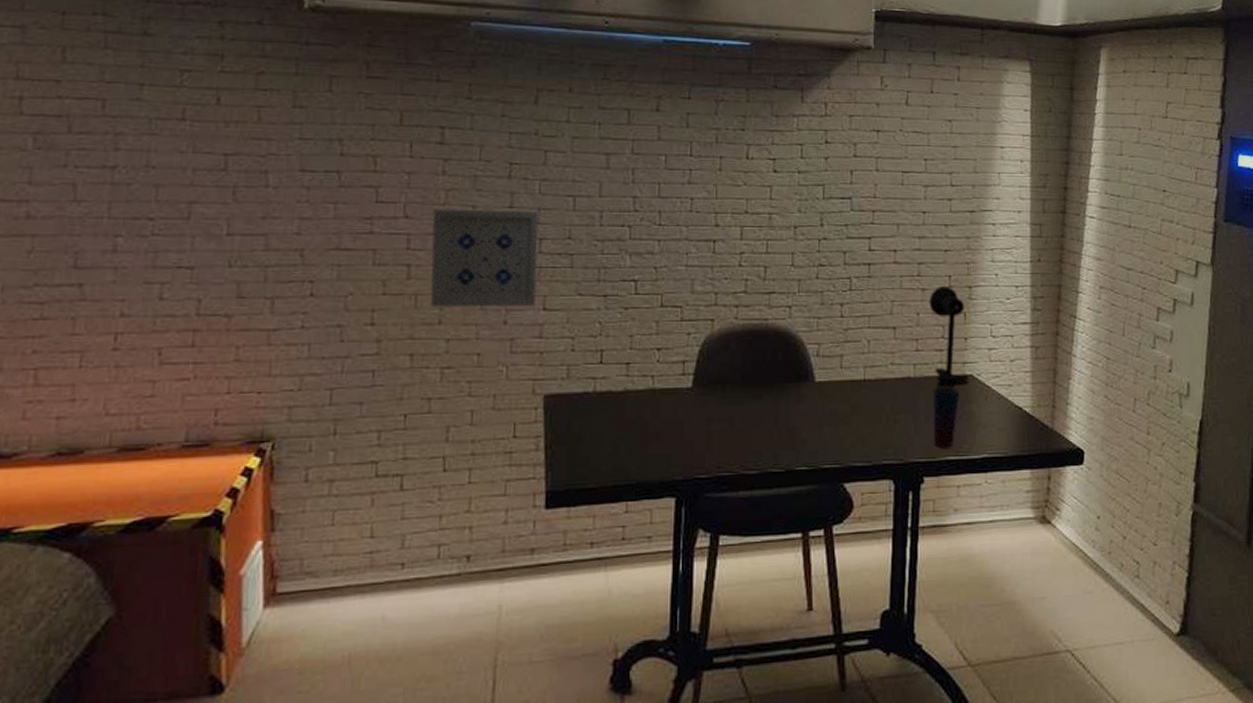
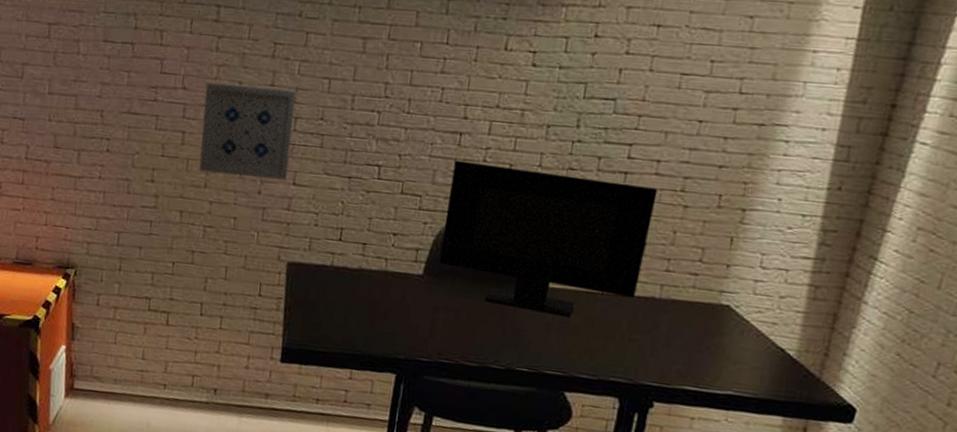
computer monitor: none [707,267,898,409] -> present [439,160,658,318]
desk lamp: present [929,286,969,389] -> none [684,205,734,317]
cup: present [934,386,960,448] -> none [671,311,711,378]

